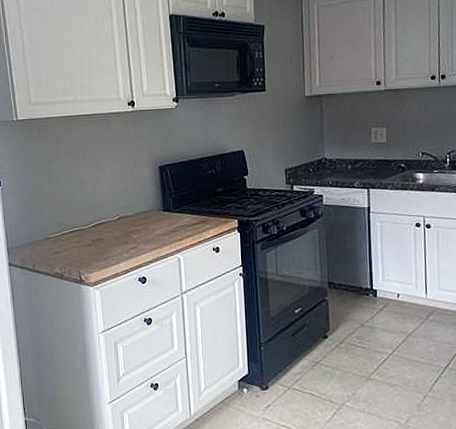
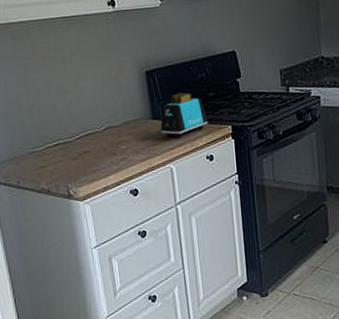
toaster: none [170,187,216,230] -> present [160,92,208,138]

